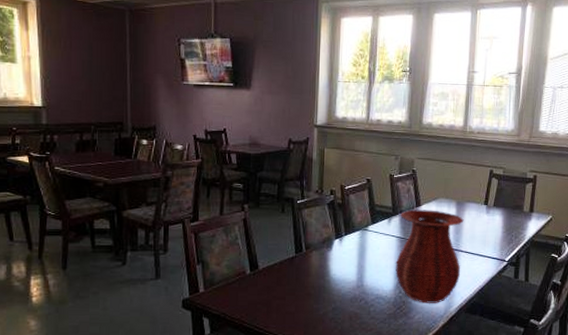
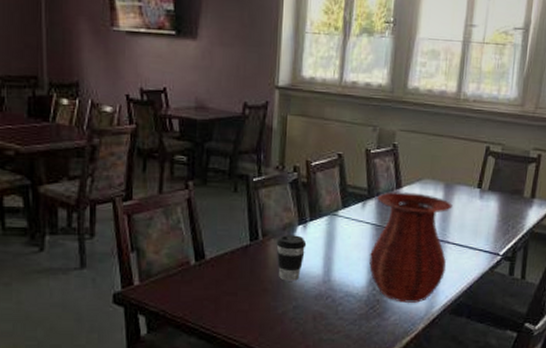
coffee cup: none [317,247,343,286] -> present [276,235,307,281]

